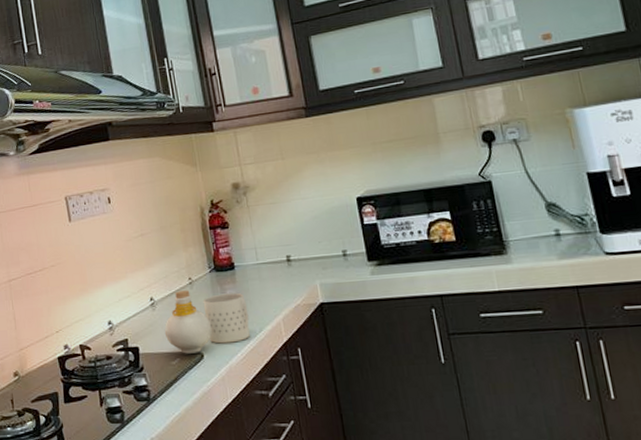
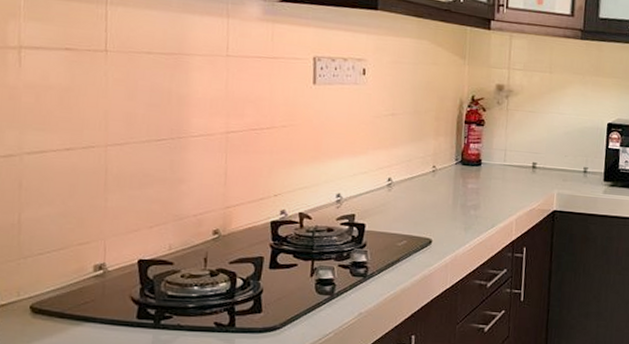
bottle: present [164,290,213,354] -> none [396,176,447,239]
mug: present [203,292,250,344] -> none [441,186,486,234]

